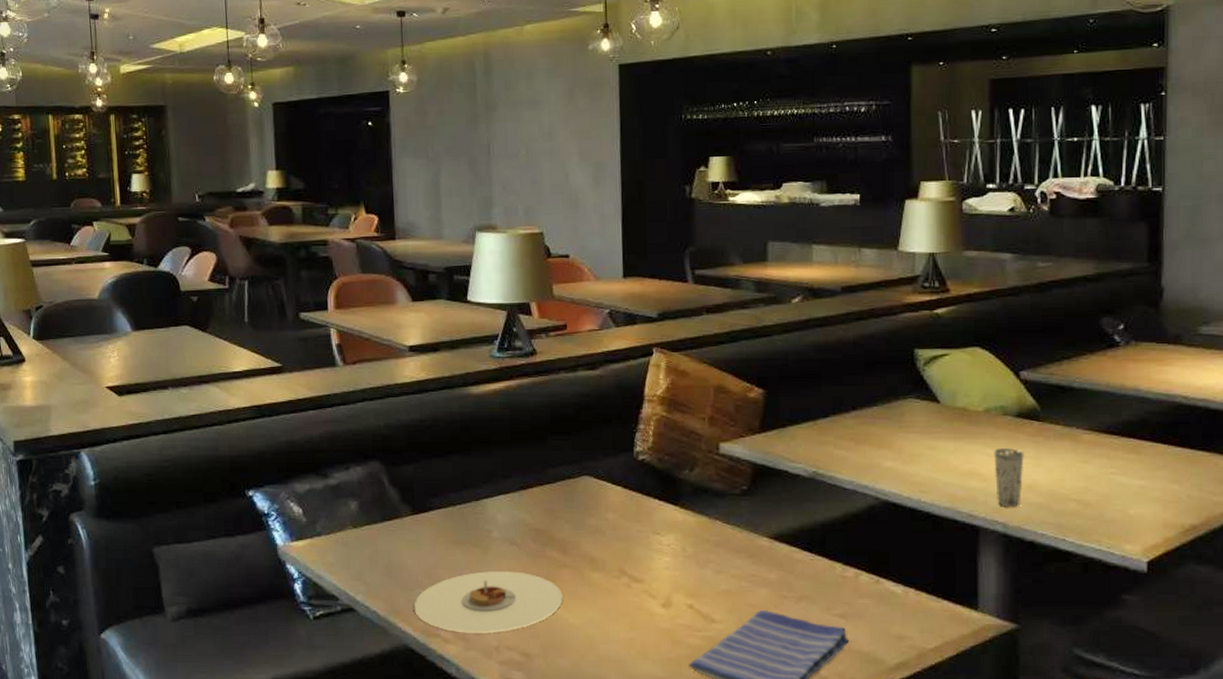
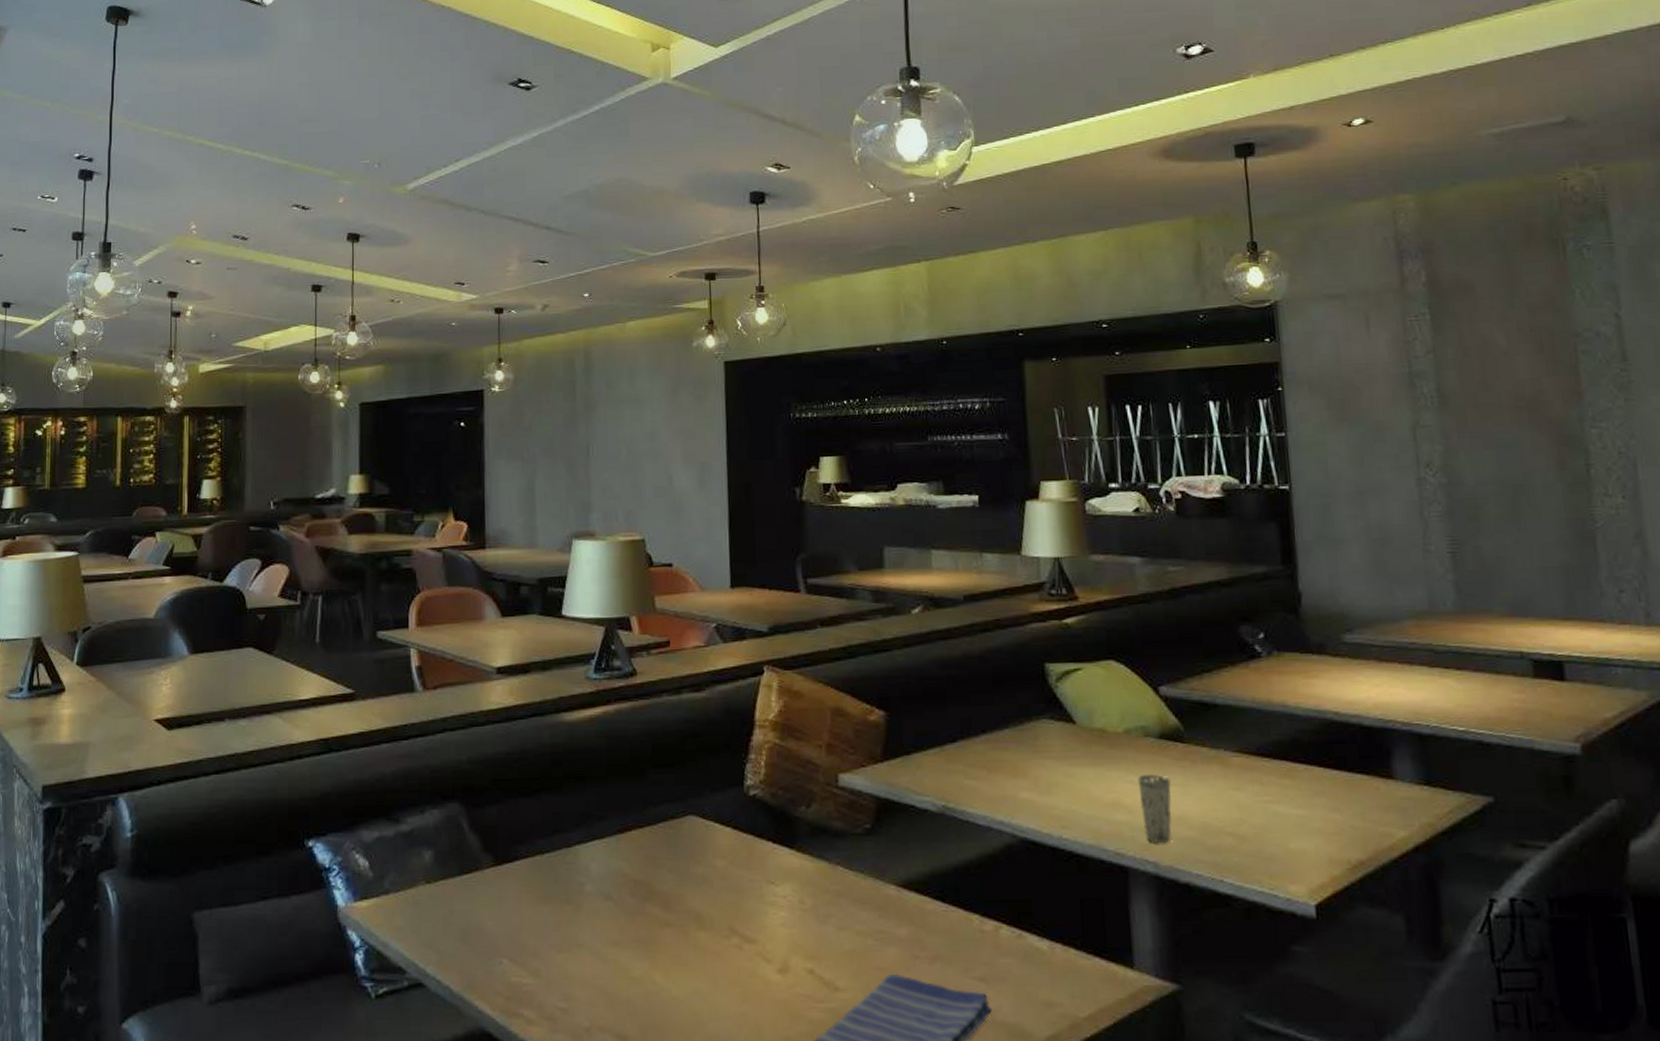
plate: present [414,571,563,633] -> none [493,933,665,1012]

